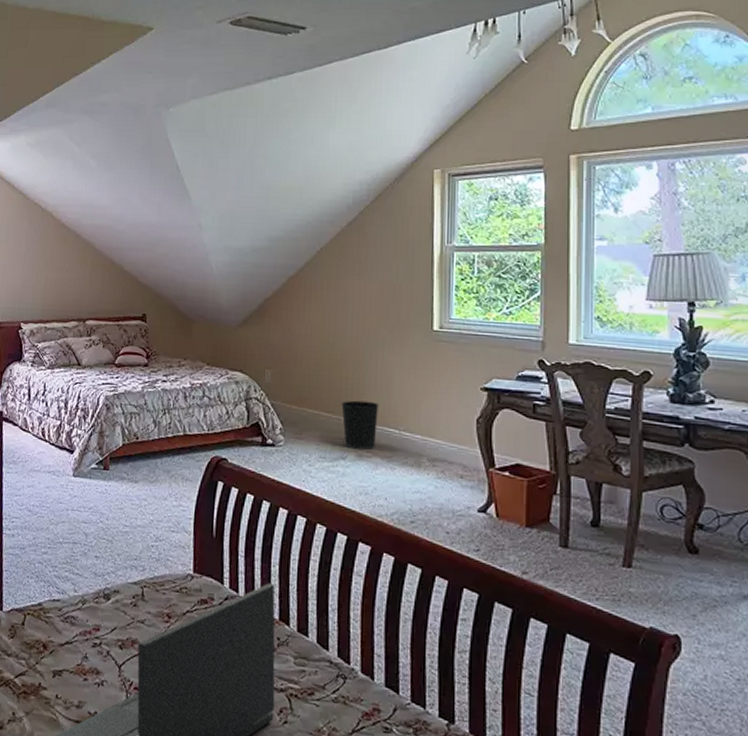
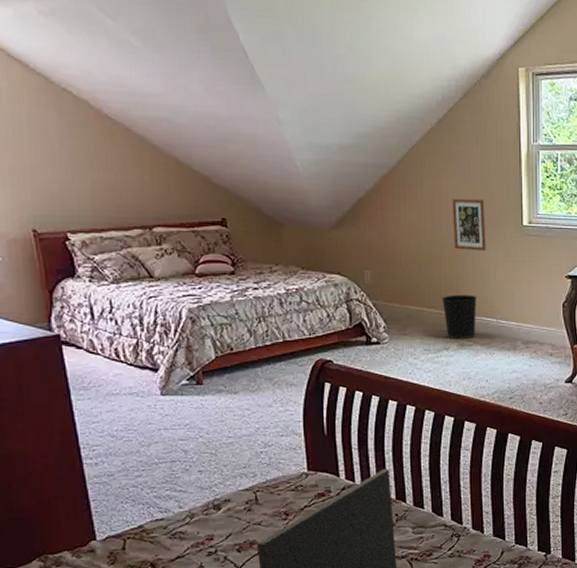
picture frame: none [357,301,392,356] -> present [451,199,486,252]

